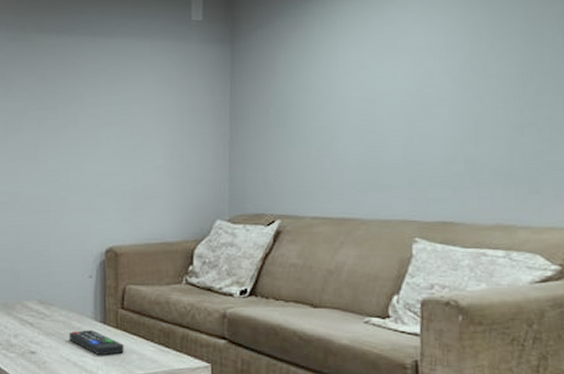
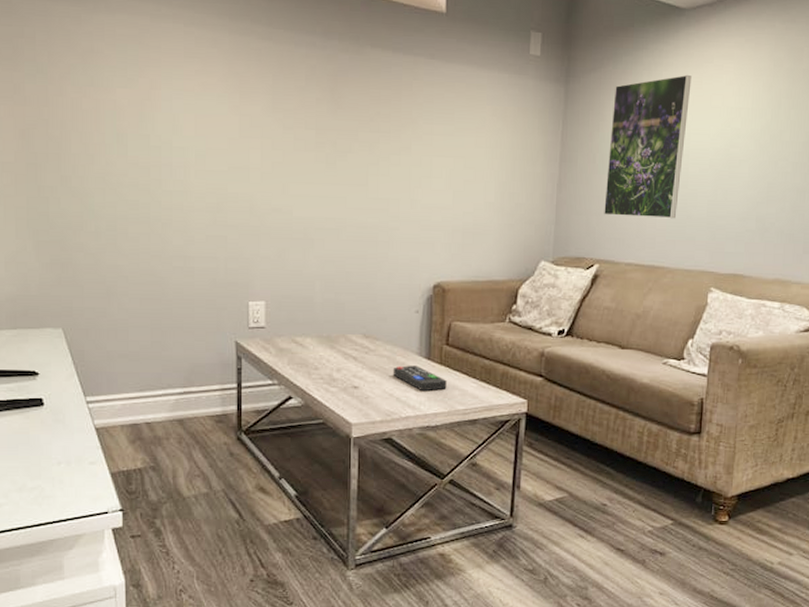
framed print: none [281,18,371,169] -> present [604,74,692,219]

